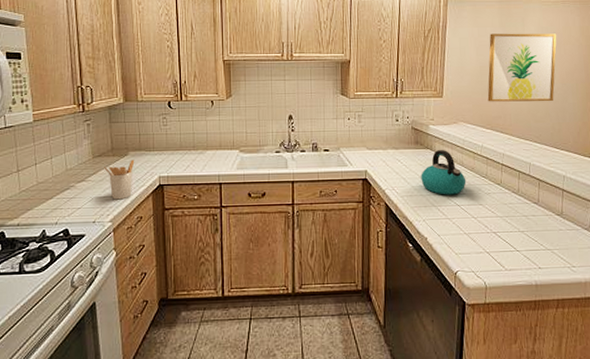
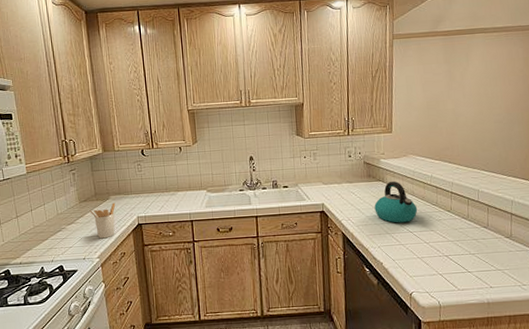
wall art: present [487,33,557,102] -> none [434,66,501,135]

